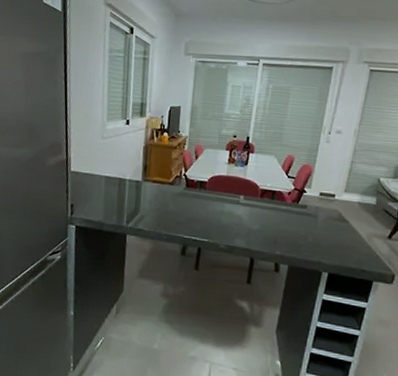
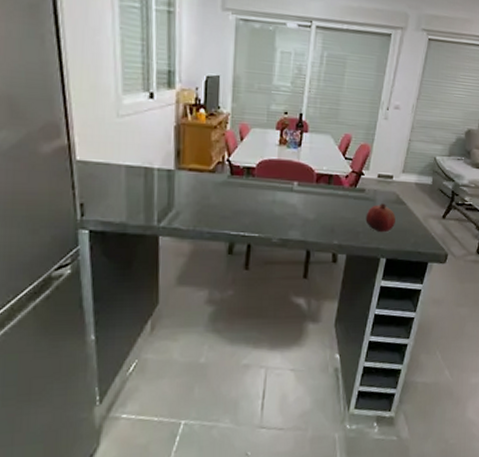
fruit: none [307,220,338,248] -> present [365,203,395,233]

